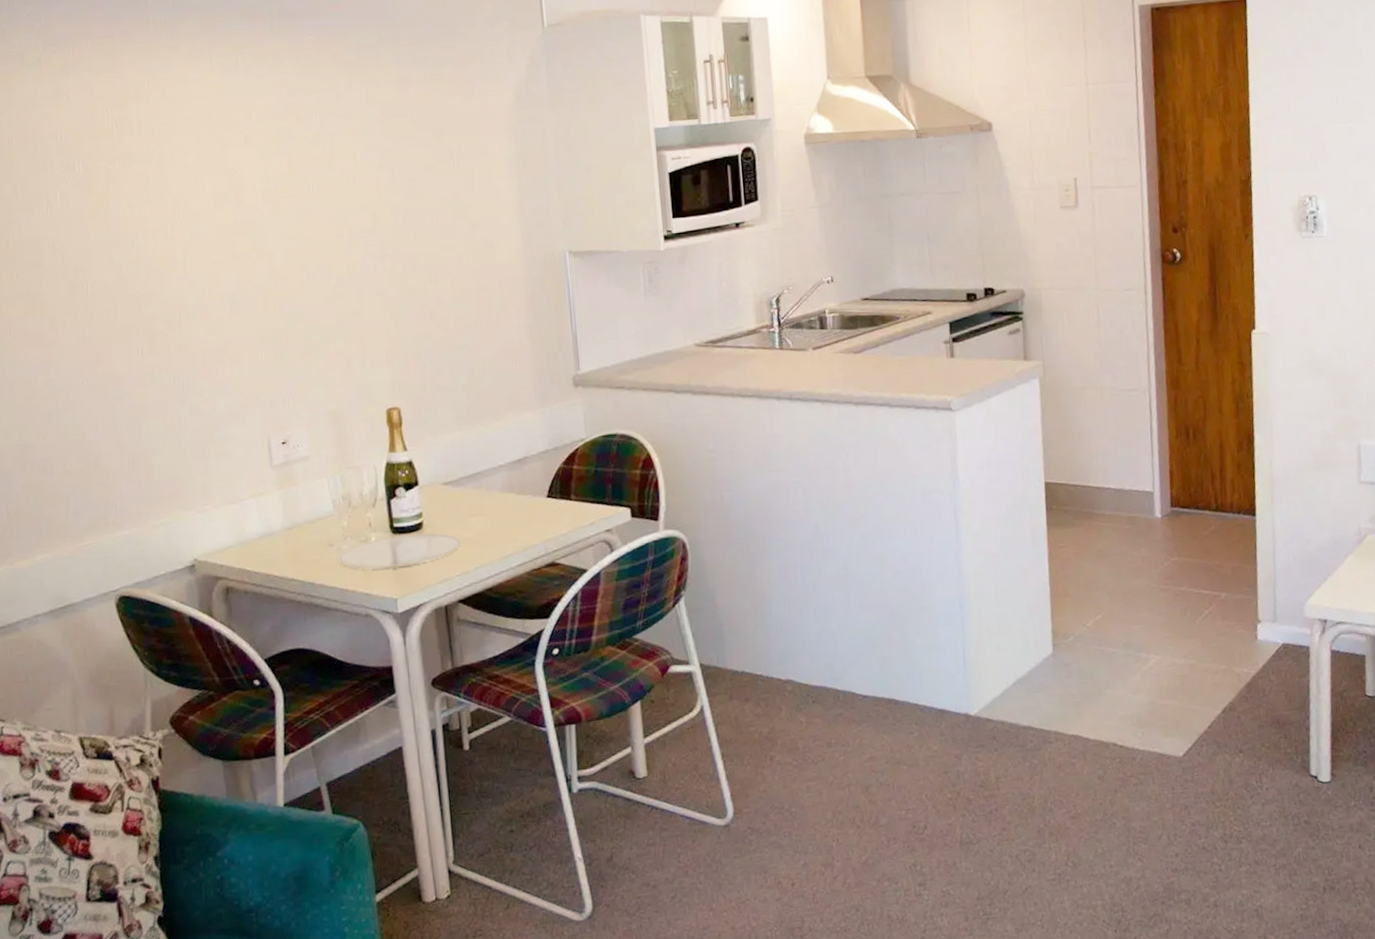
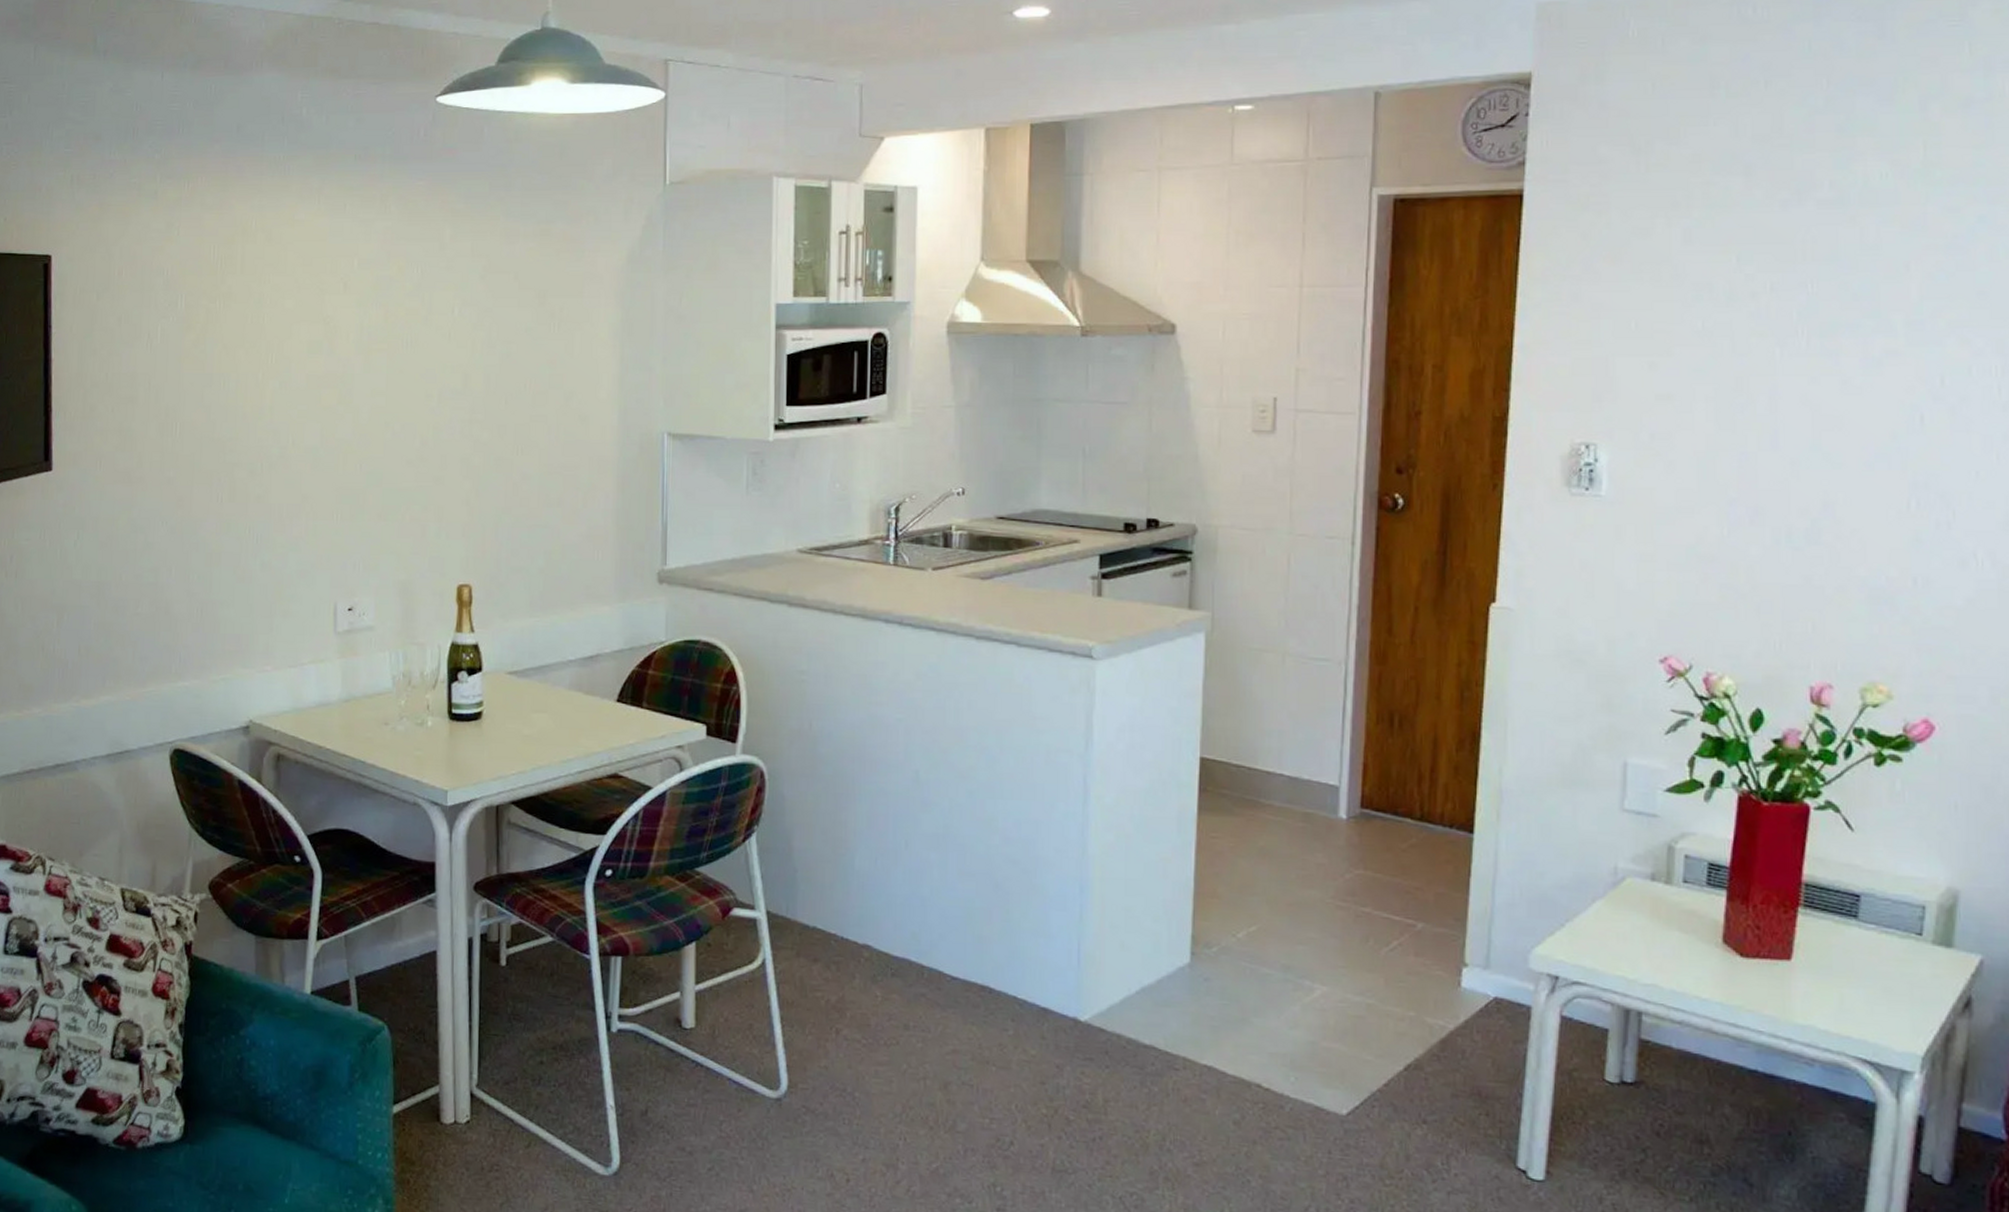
plate: present [337,533,462,570] -> none [391,722,521,758]

